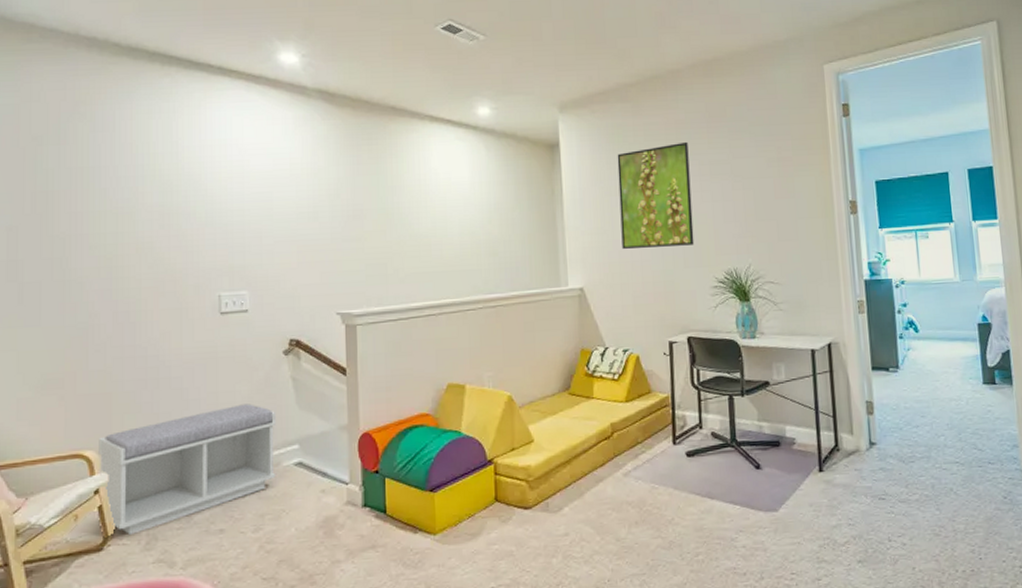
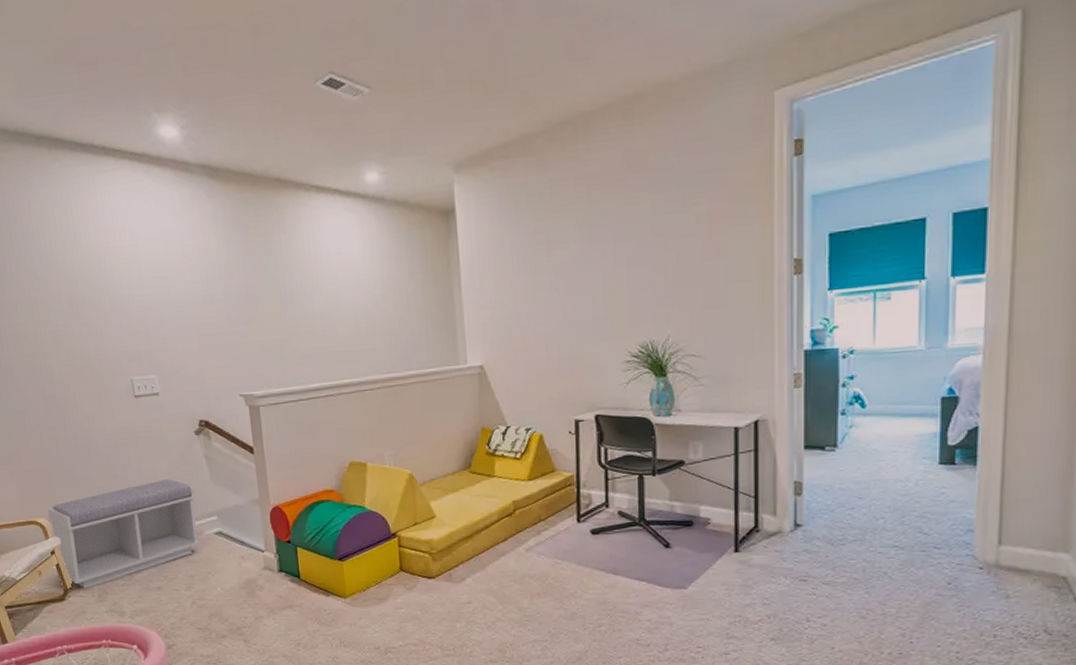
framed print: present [617,141,695,249] -> none [519,198,606,323]

